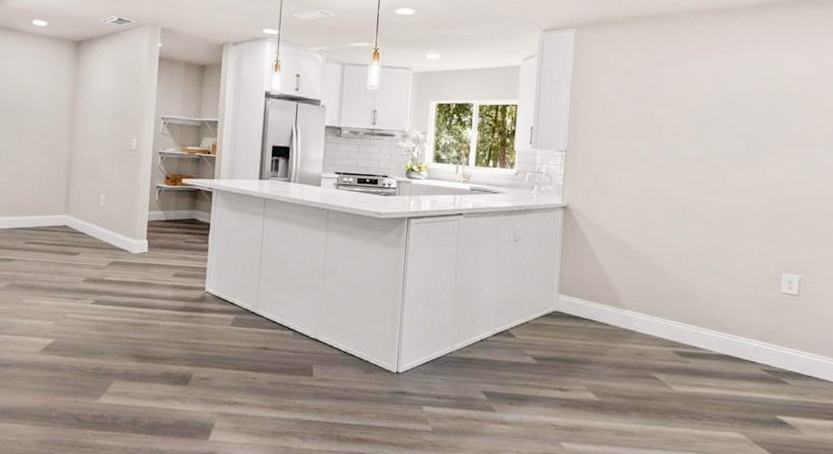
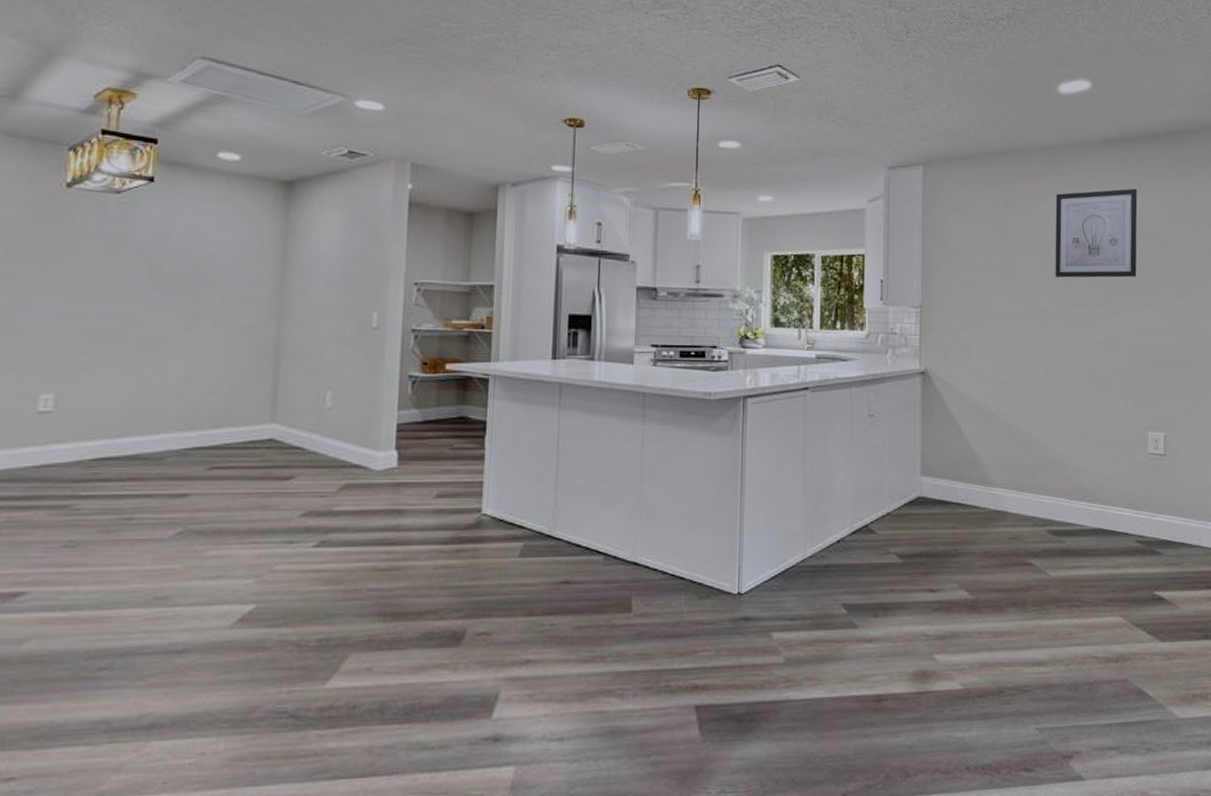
wall art: none [697,49,789,132] -> present [1055,188,1138,278]

